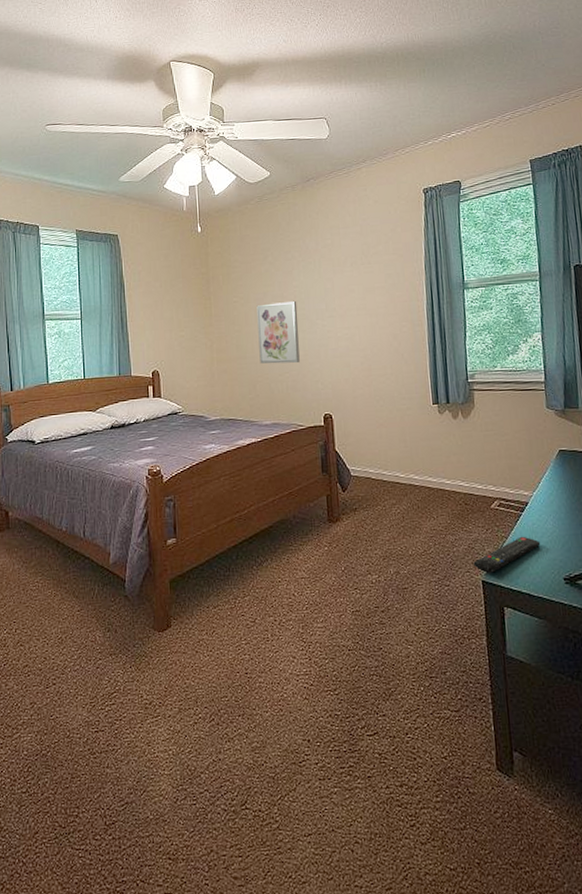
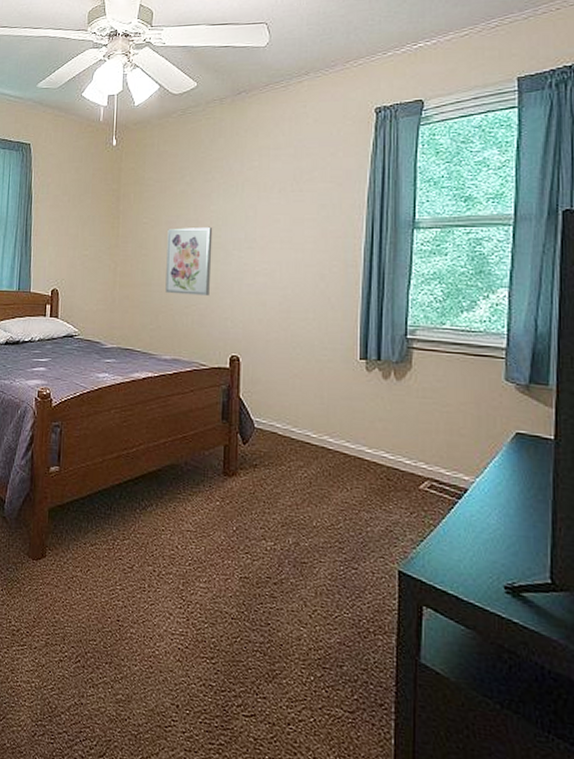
remote control: present [473,536,541,573] -> none [390,527,479,564]

